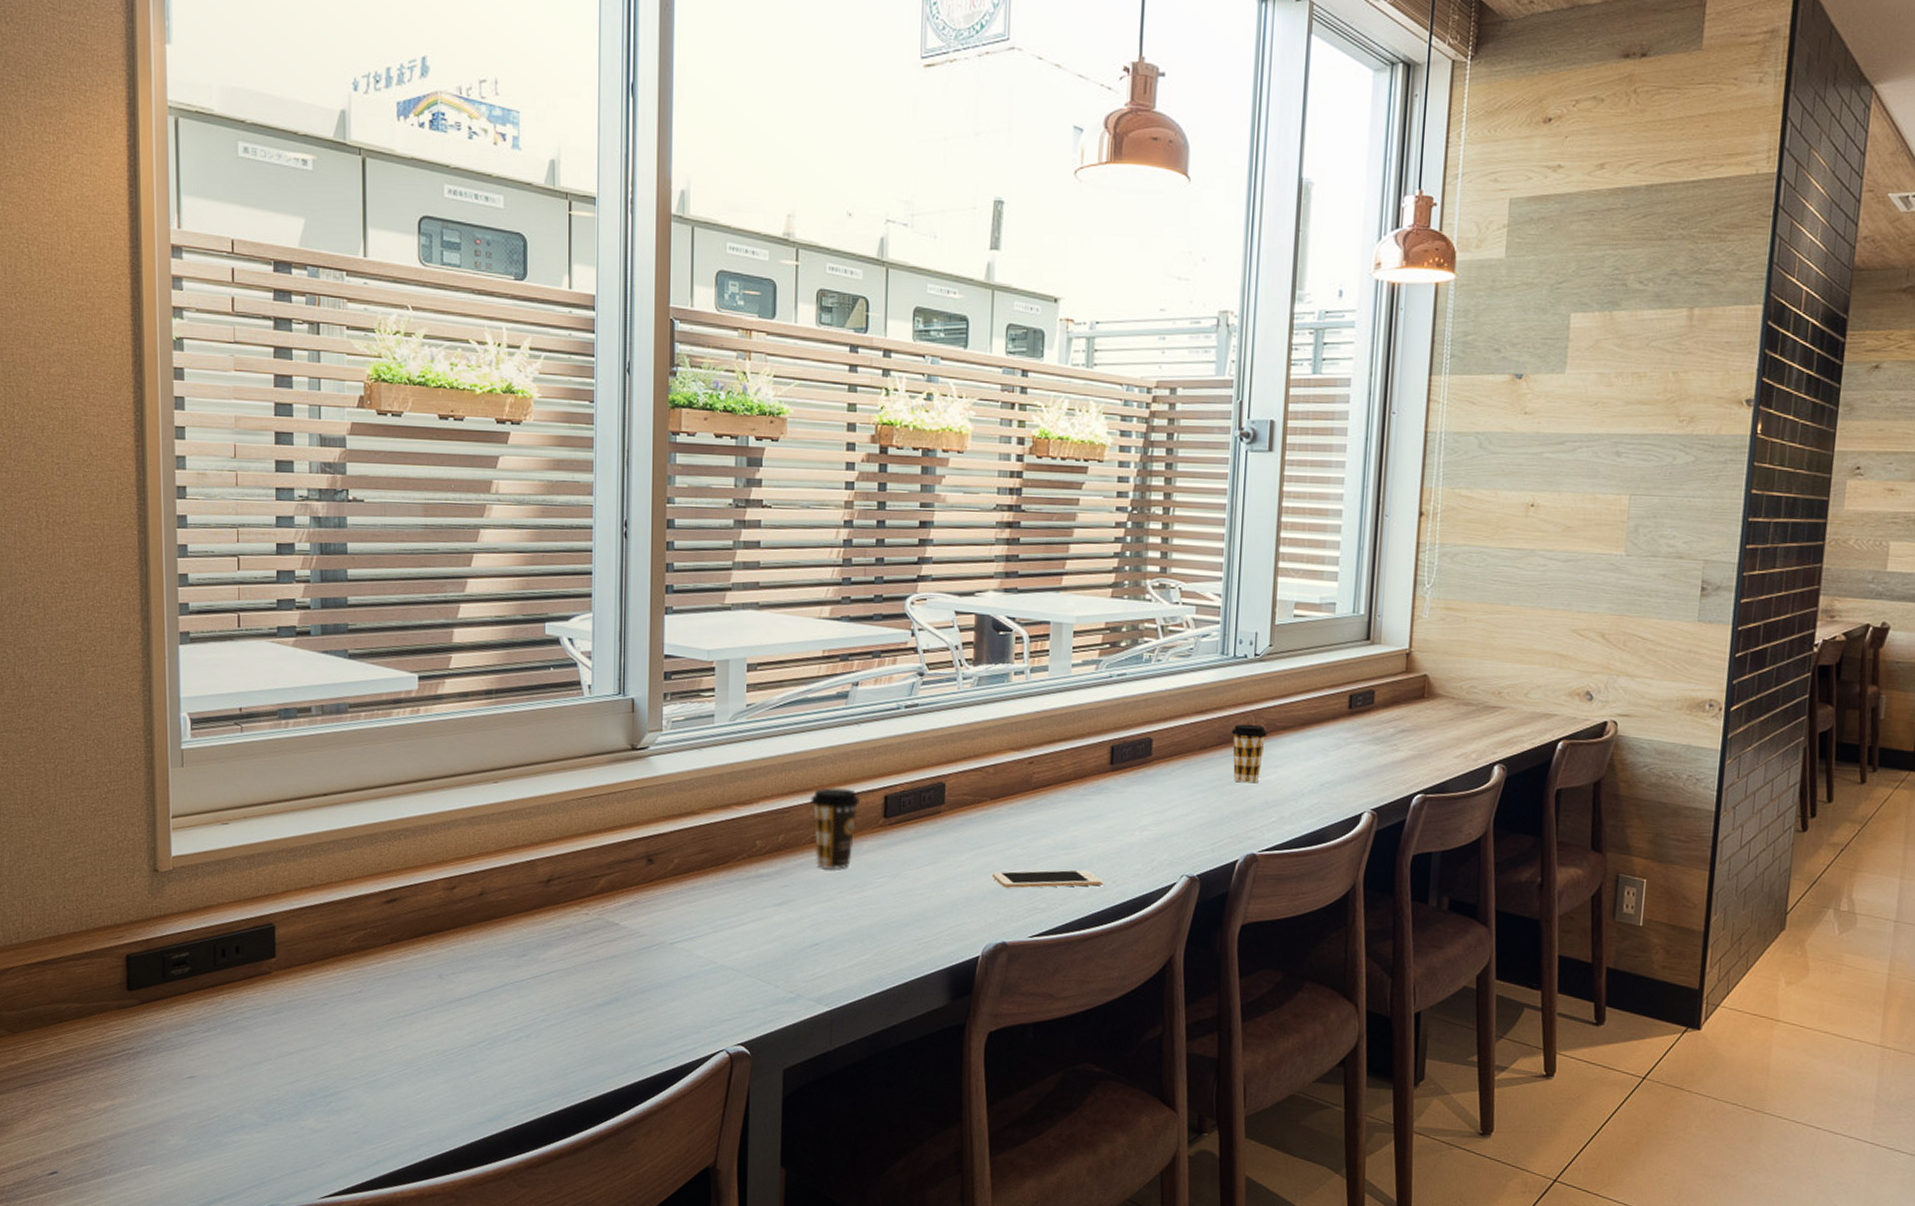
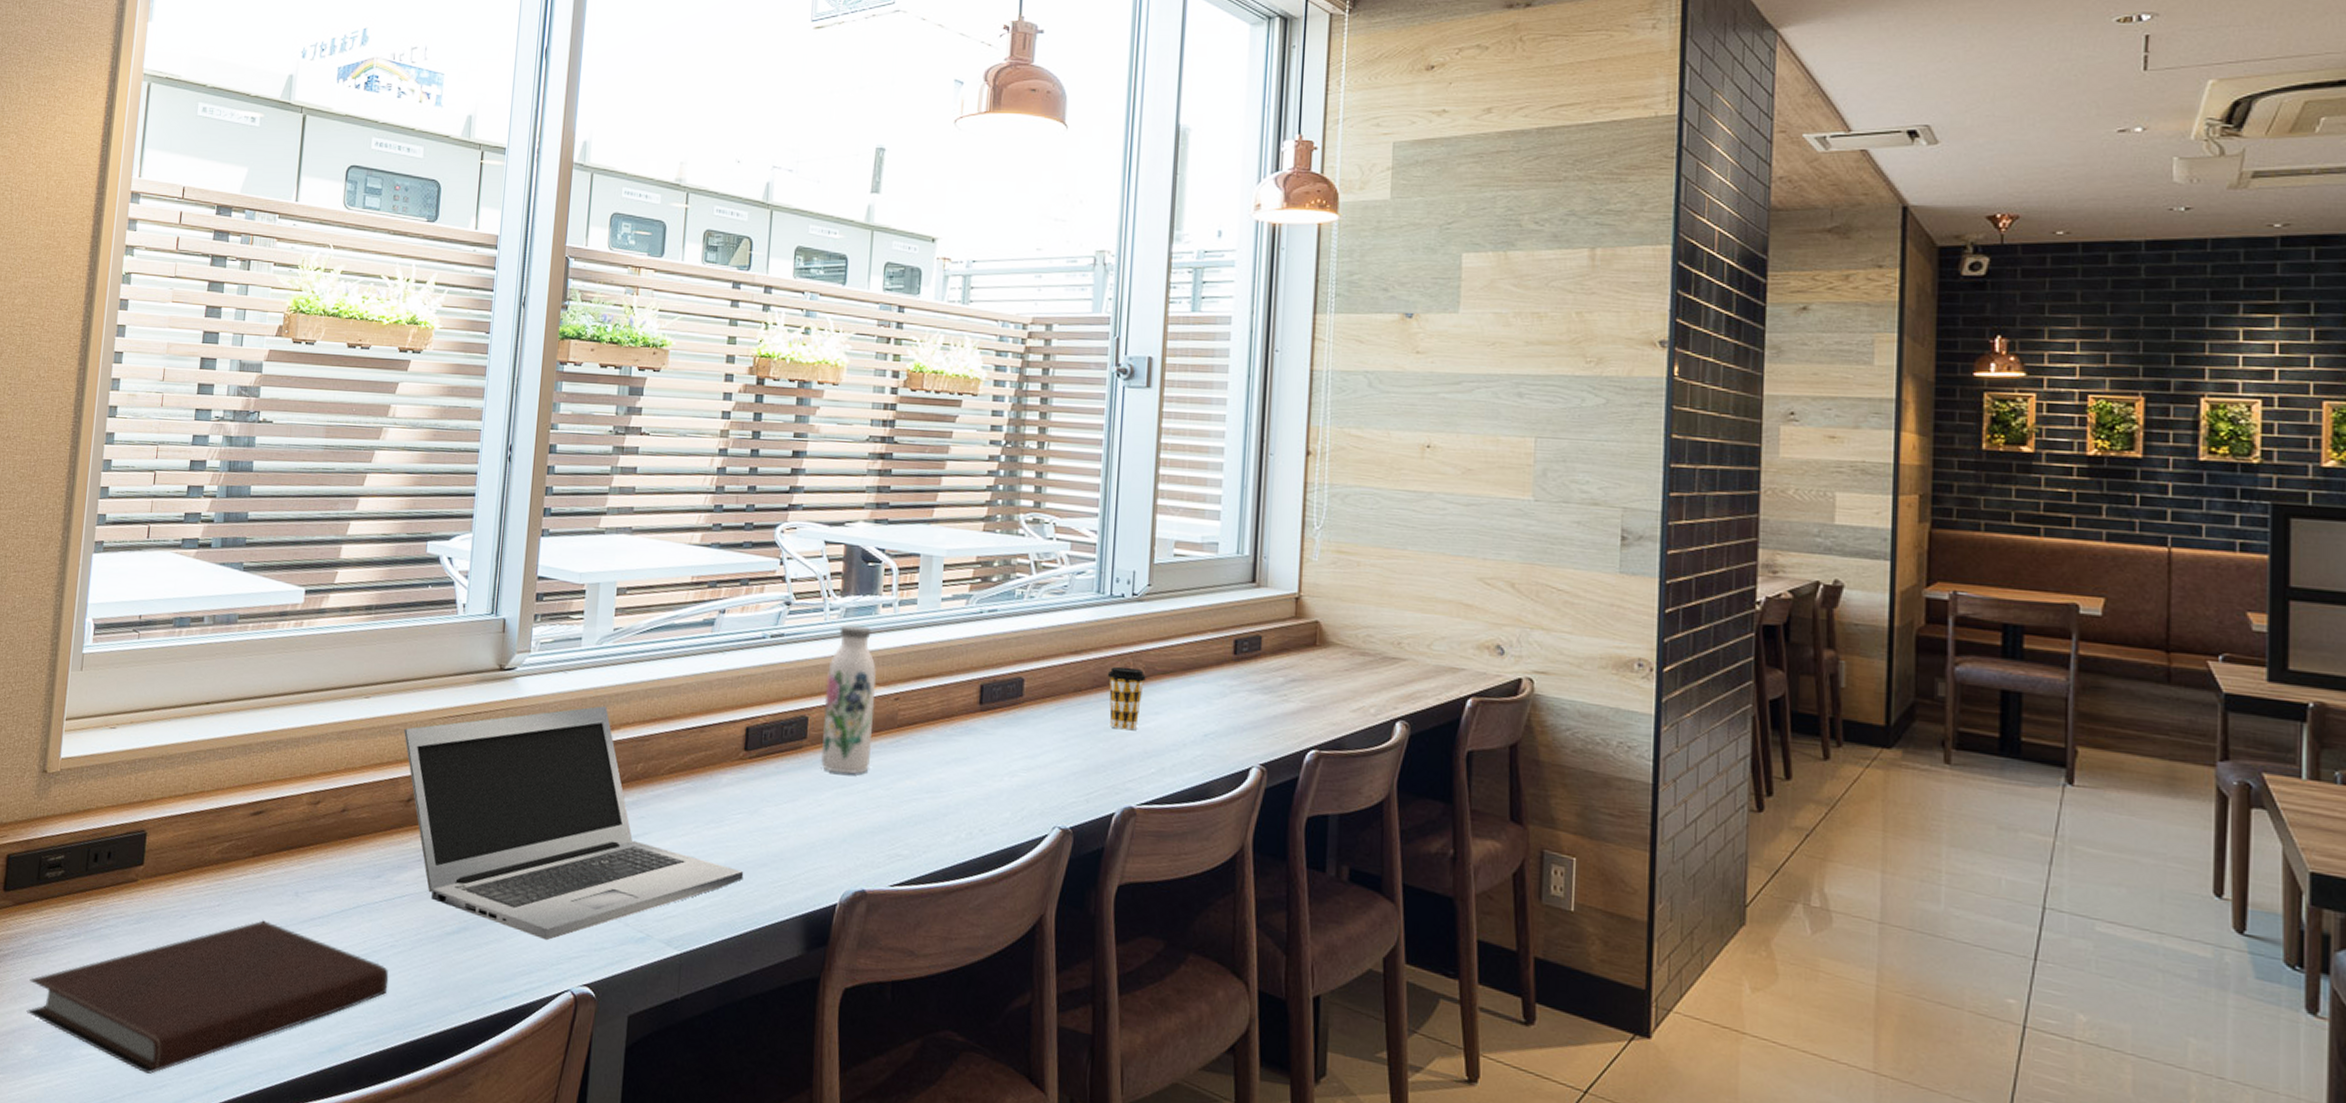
notebook: none [168,1003,543,1154] -> present [26,920,389,1074]
laptop: none [536,781,889,1006] -> present [403,706,744,941]
coffee cup: present [810,787,859,870] -> none [671,716,721,803]
water bottle: none [958,692,1011,836] -> present [820,624,876,774]
cell phone: present [991,869,1103,888] -> none [852,813,970,834]

